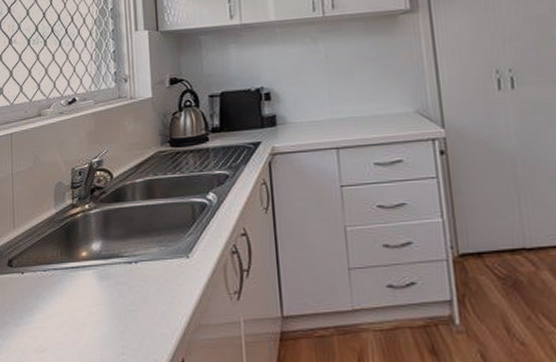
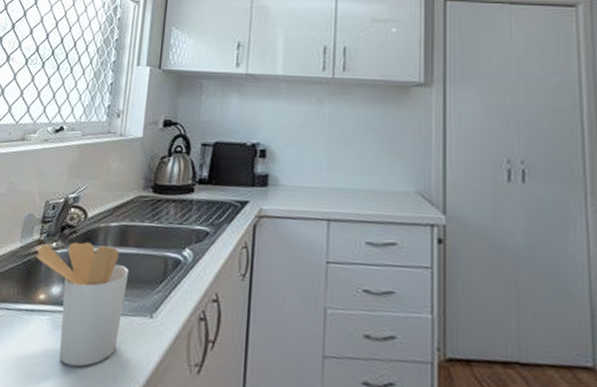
utensil holder: none [71,200,161,310] -> present [36,241,130,367]

